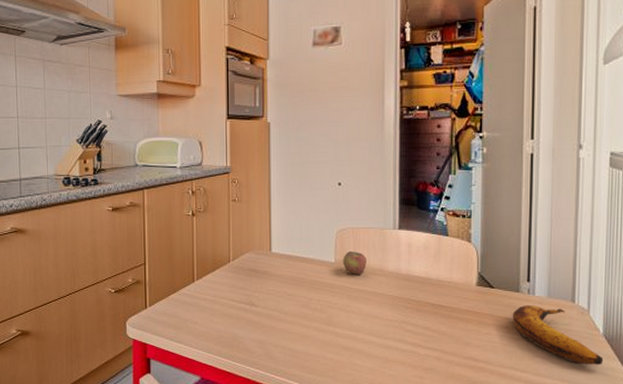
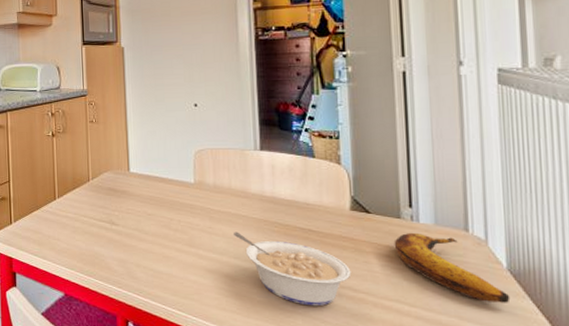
apple: present [343,250,366,274] -> none [203,171,228,196]
legume: none [370,309,474,377] -> present [234,231,351,307]

